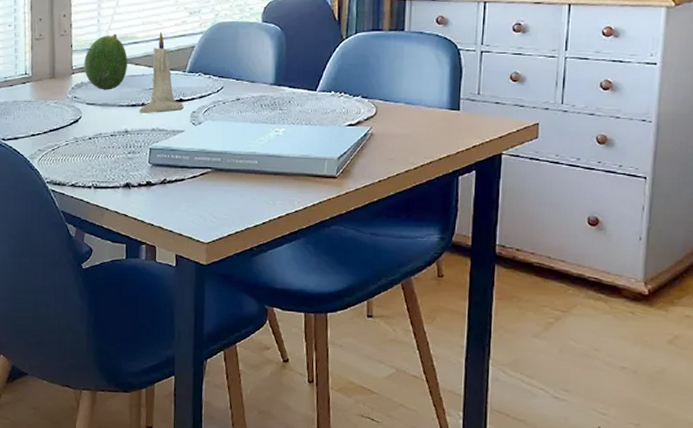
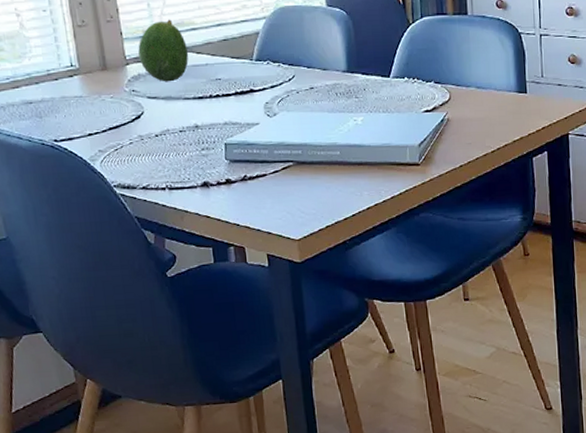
candle: present [138,32,185,113] -> none [207,17,257,106]

